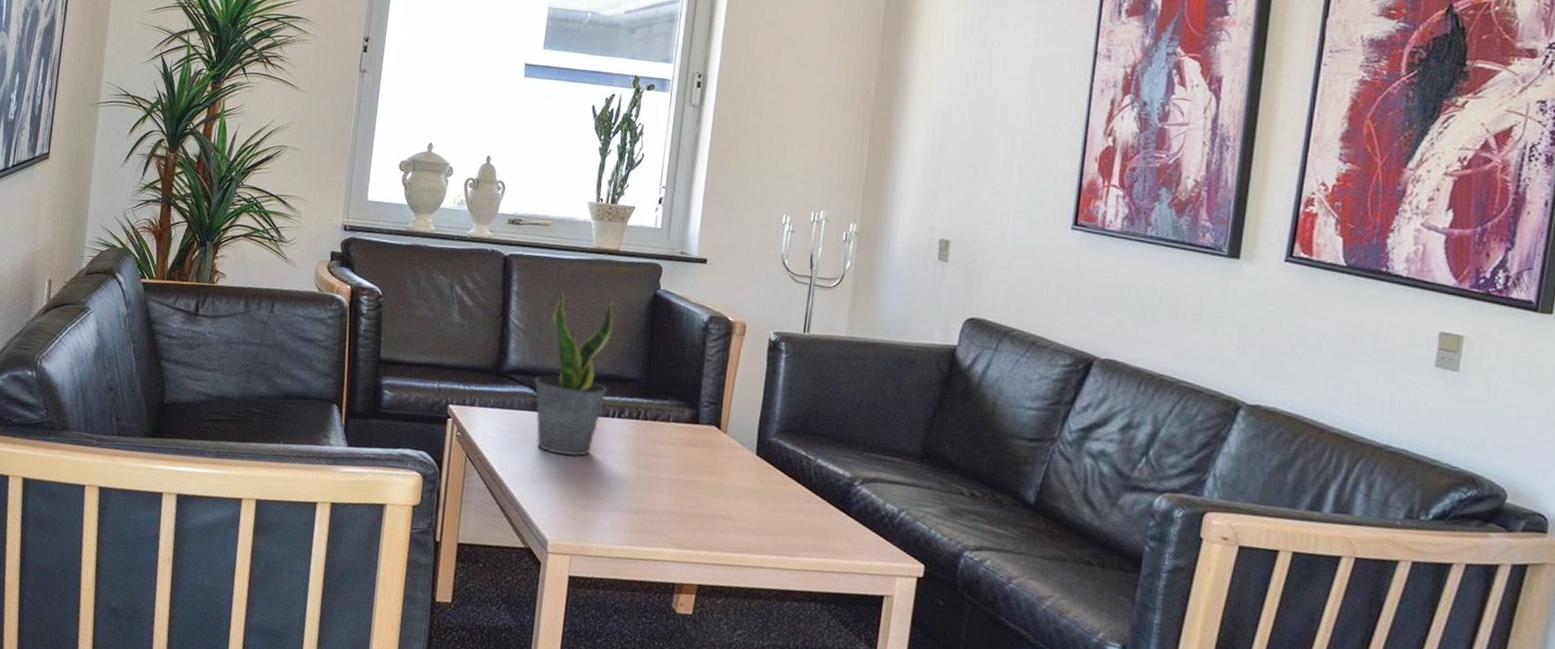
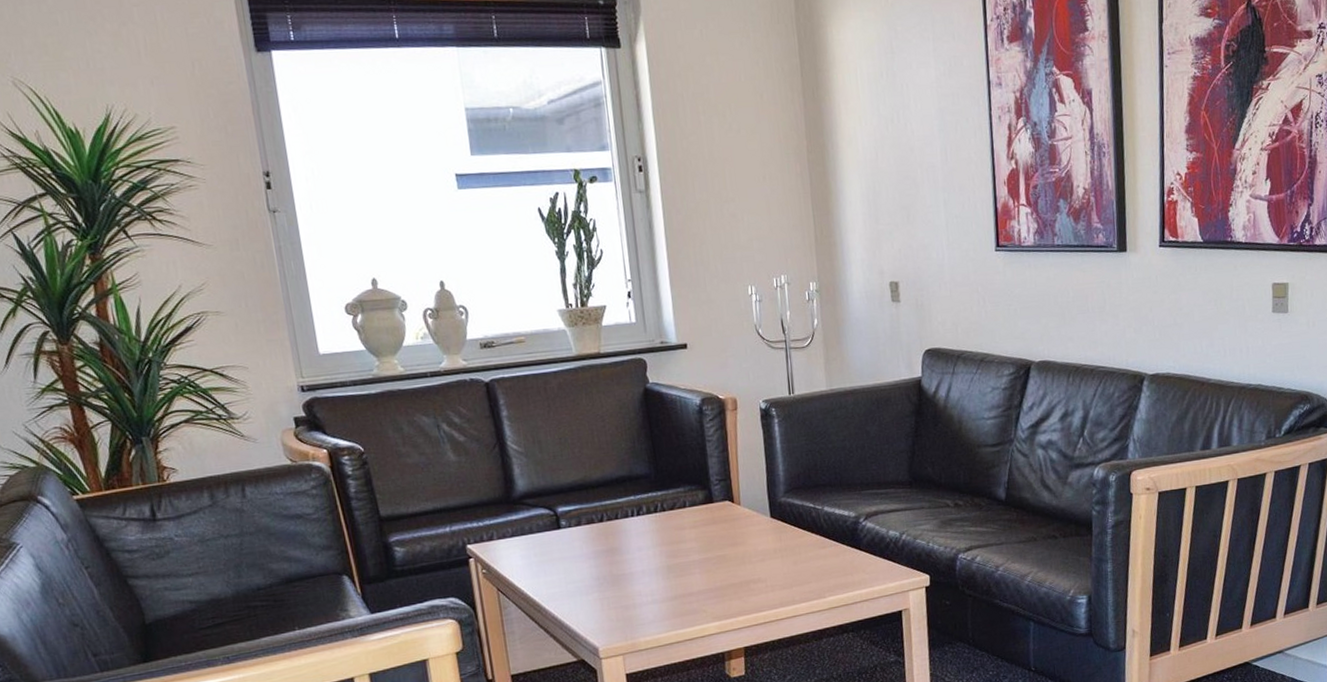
potted plant: present [535,291,614,457] -> none [547,406,622,566]

